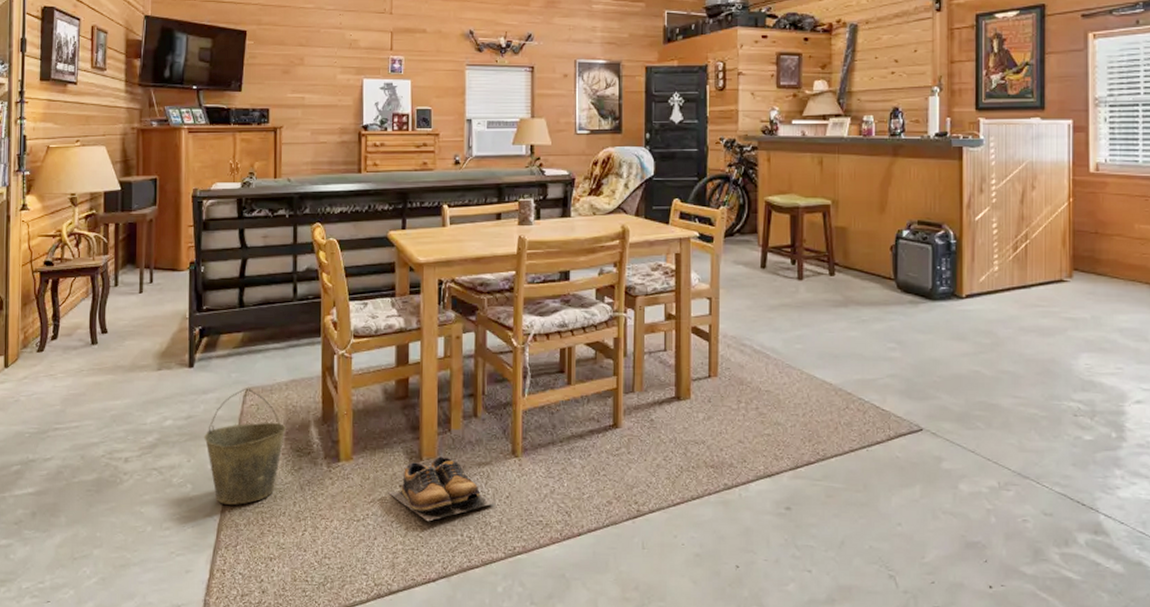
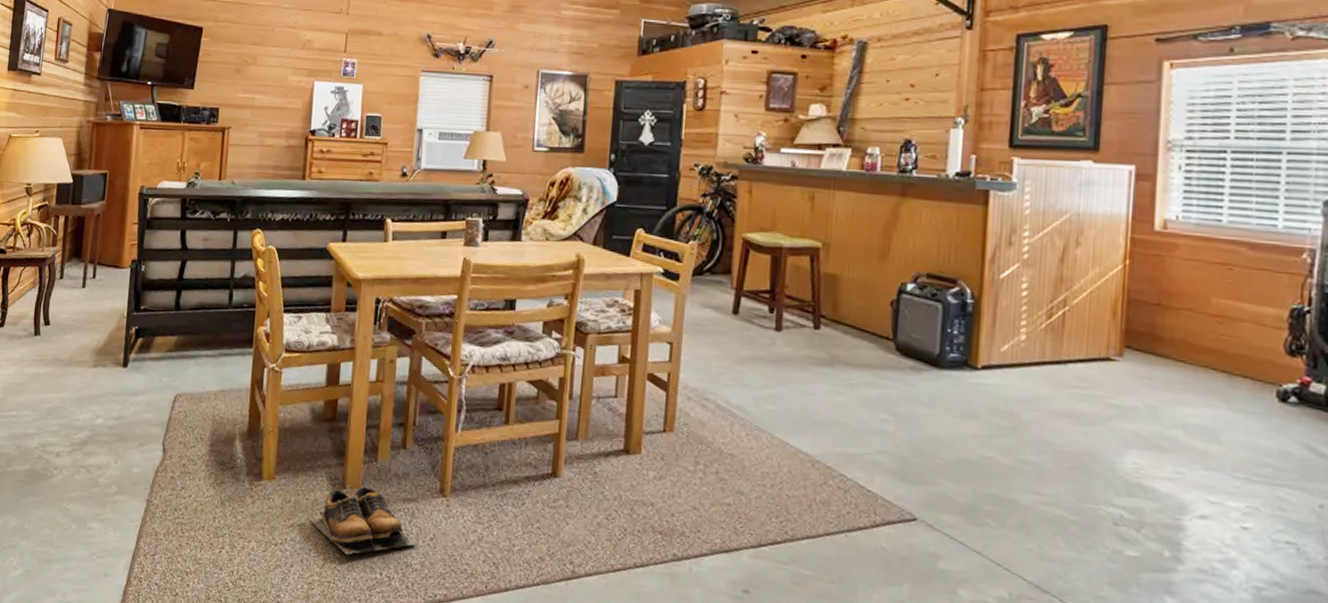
bucket: present [204,388,287,505] -> none [132,393,213,513]

